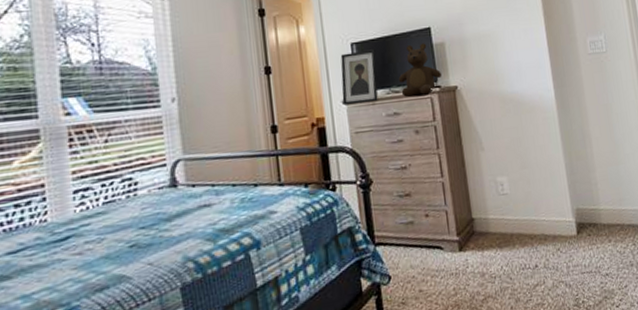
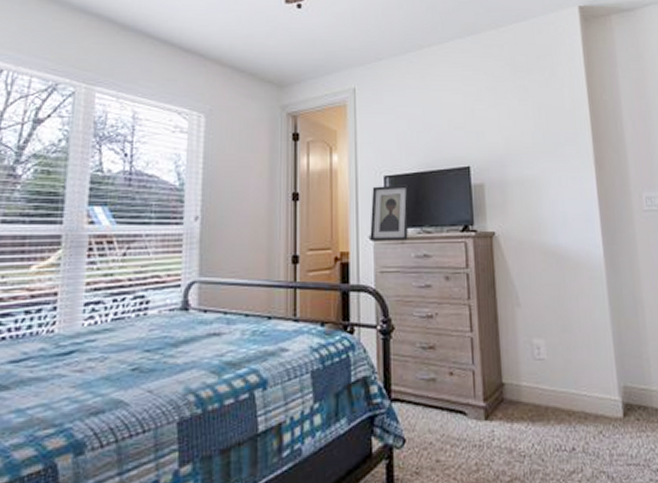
teddy bear: present [398,43,443,98] -> none [431,183,479,240]

